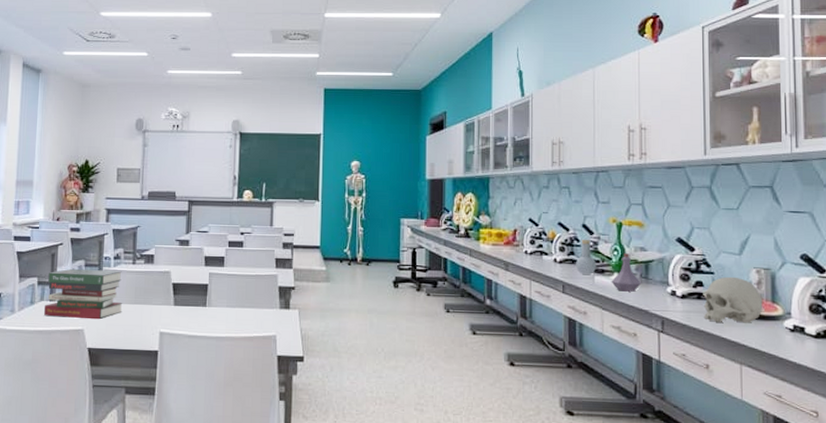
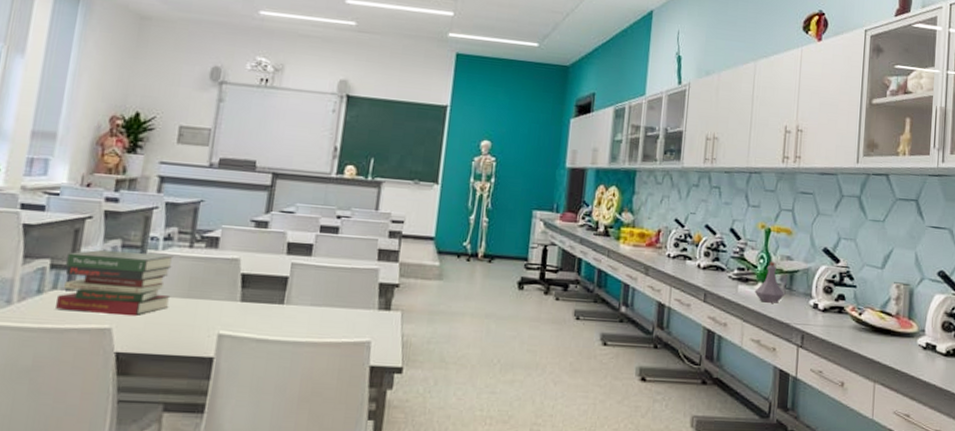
flask: present [576,240,597,276] -> none [720,245,742,284]
skull: present [703,276,763,323] -> none [842,290,900,340]

